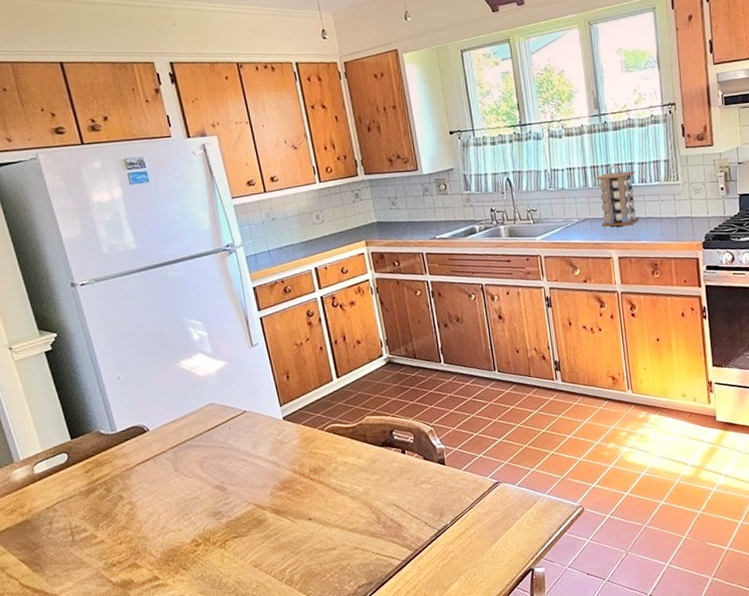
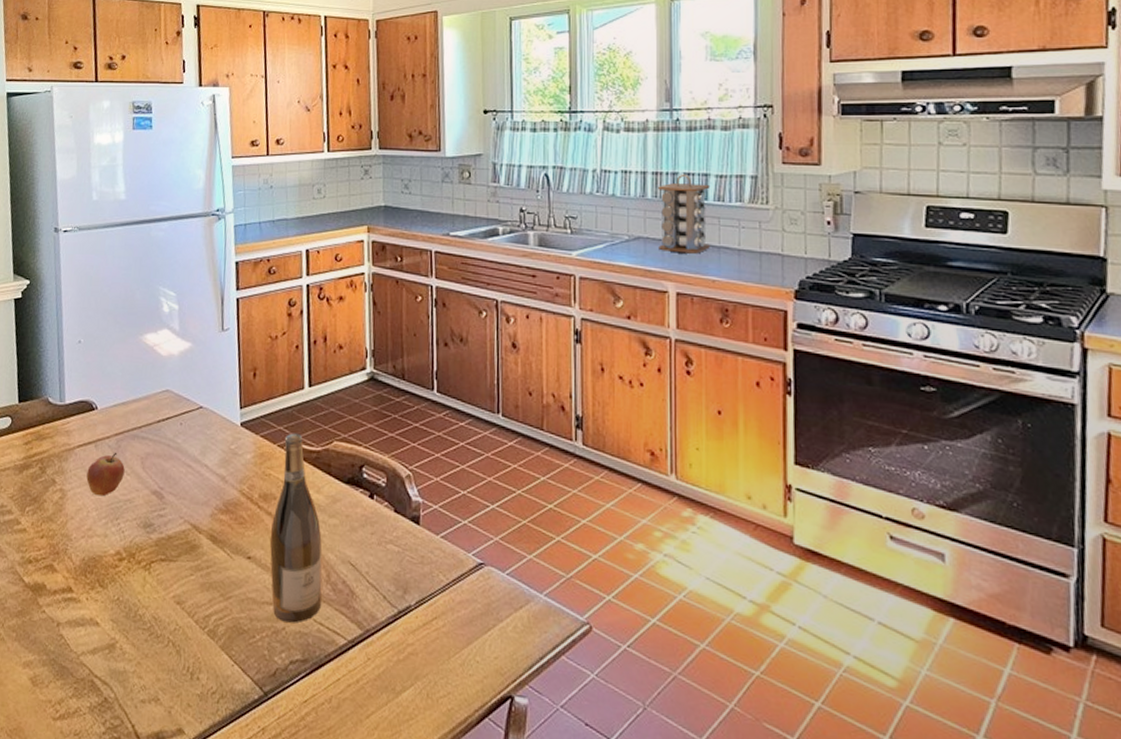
fruit: none [151,462,187,501] -> present [86,452,125,497]
wine bottle: none [323,416,376,560] -> present [269,433,323,623]

